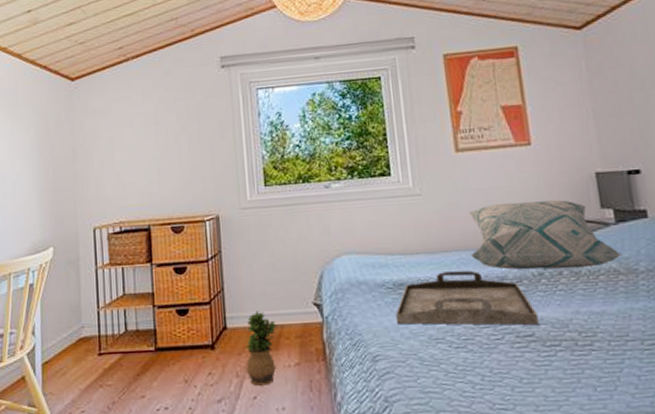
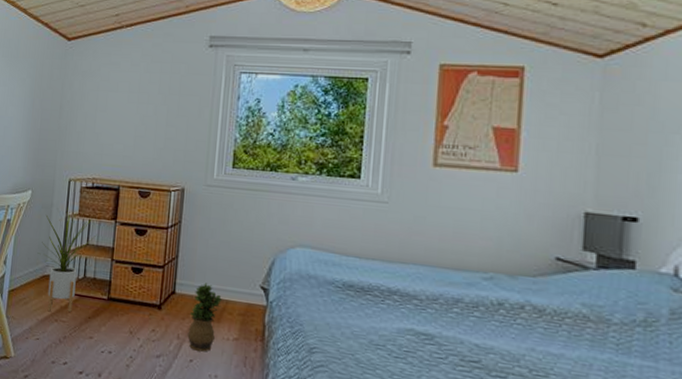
house plant: none [69,258,133,378] -> present [37,207,97,313]
serving tray: present [395,270,540,325] -> none [339,282,489,352]
decorative pillow: present [467,200,623,270] -> none [427,225,597,308]

